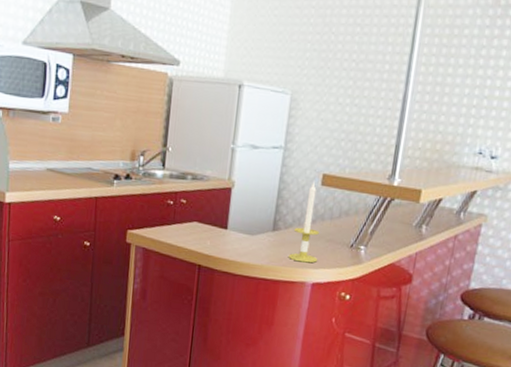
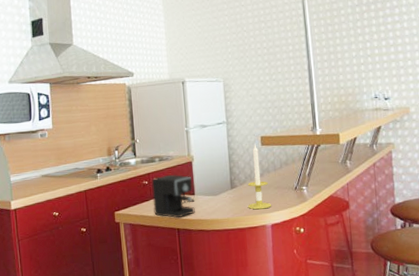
coffee maker: none [174,198,227,253] -> present [151,174,195,218]

